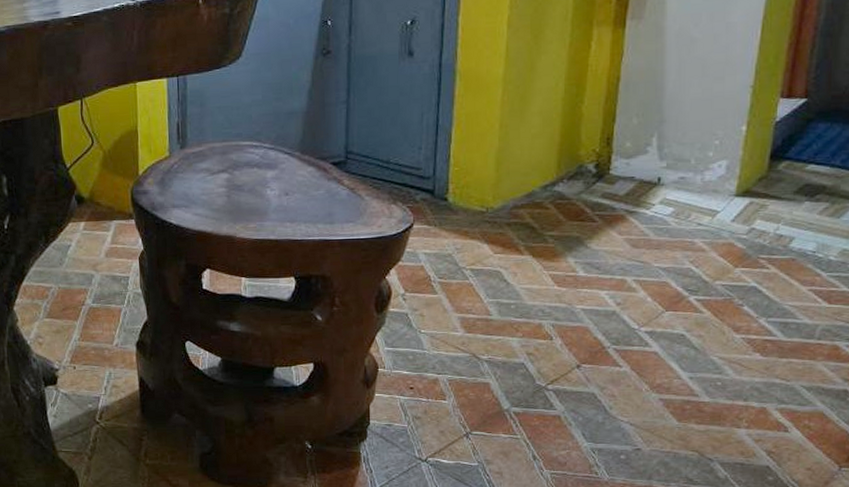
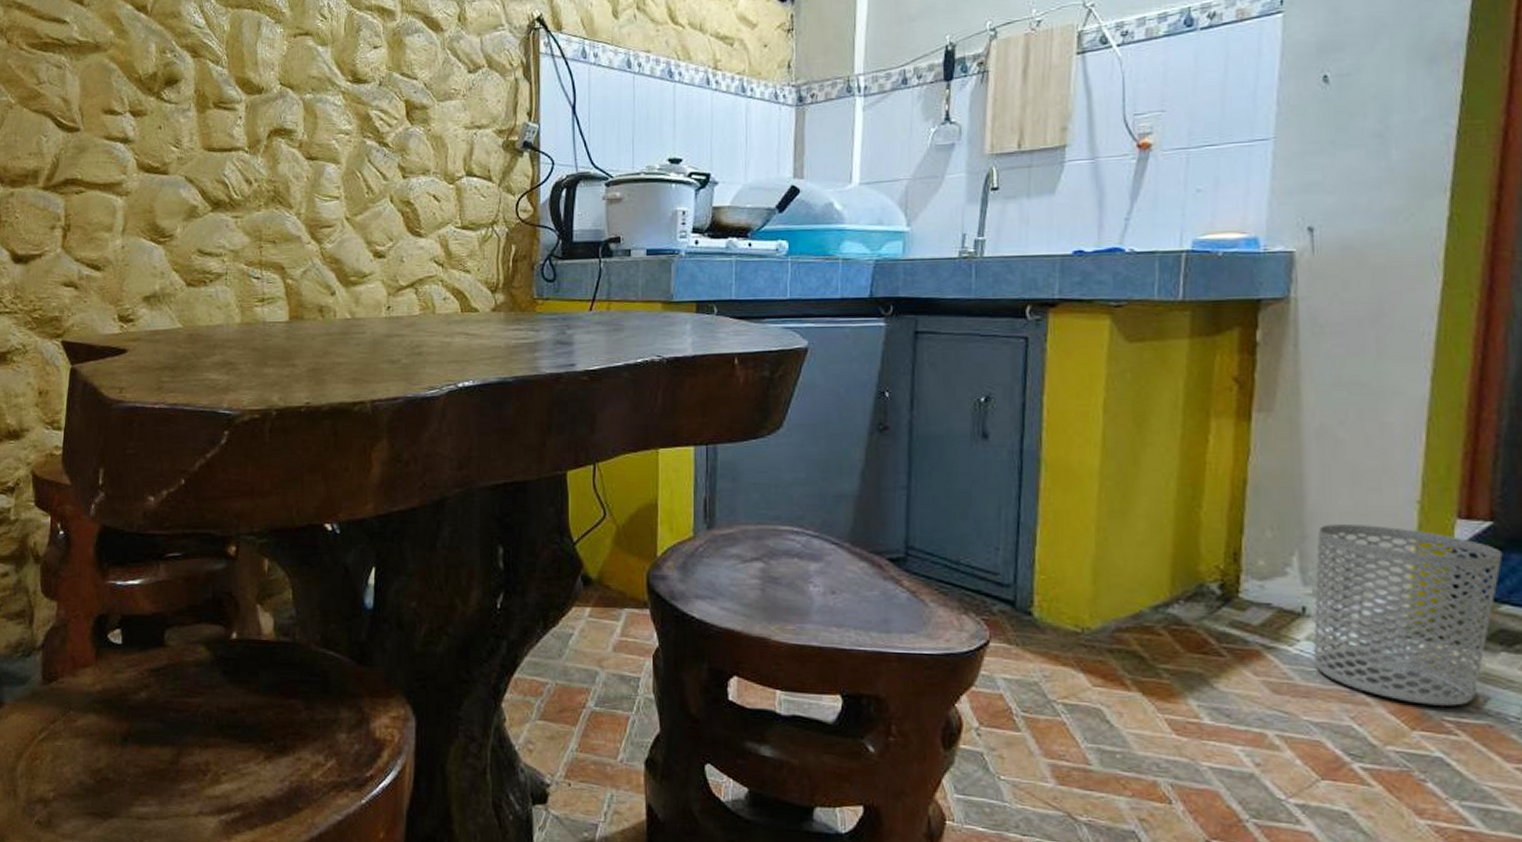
waste bin: none [665,107,813,247] -> present [1313,524,1503,706]

